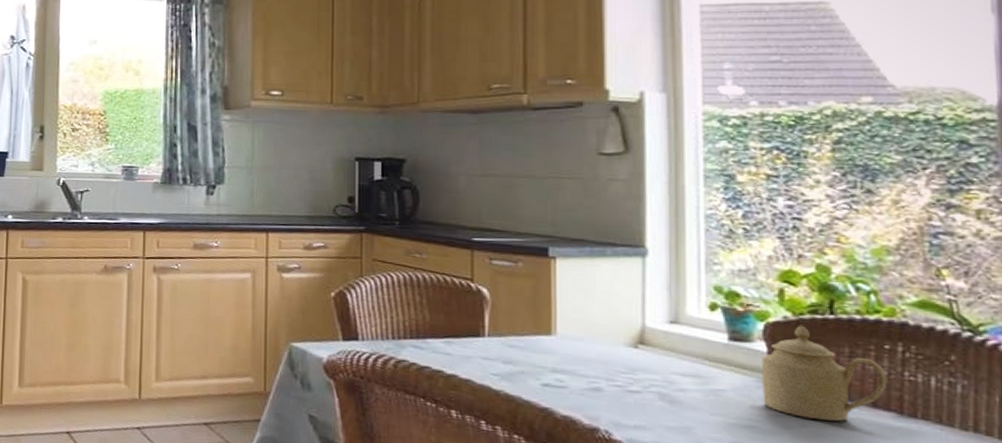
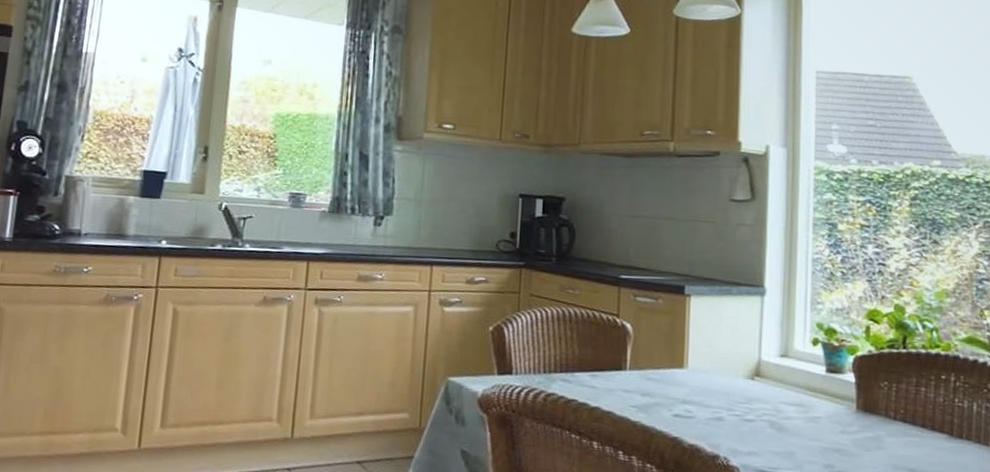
sugar bowl: present [762,325,888,422] -> none [850,358,943,444]

